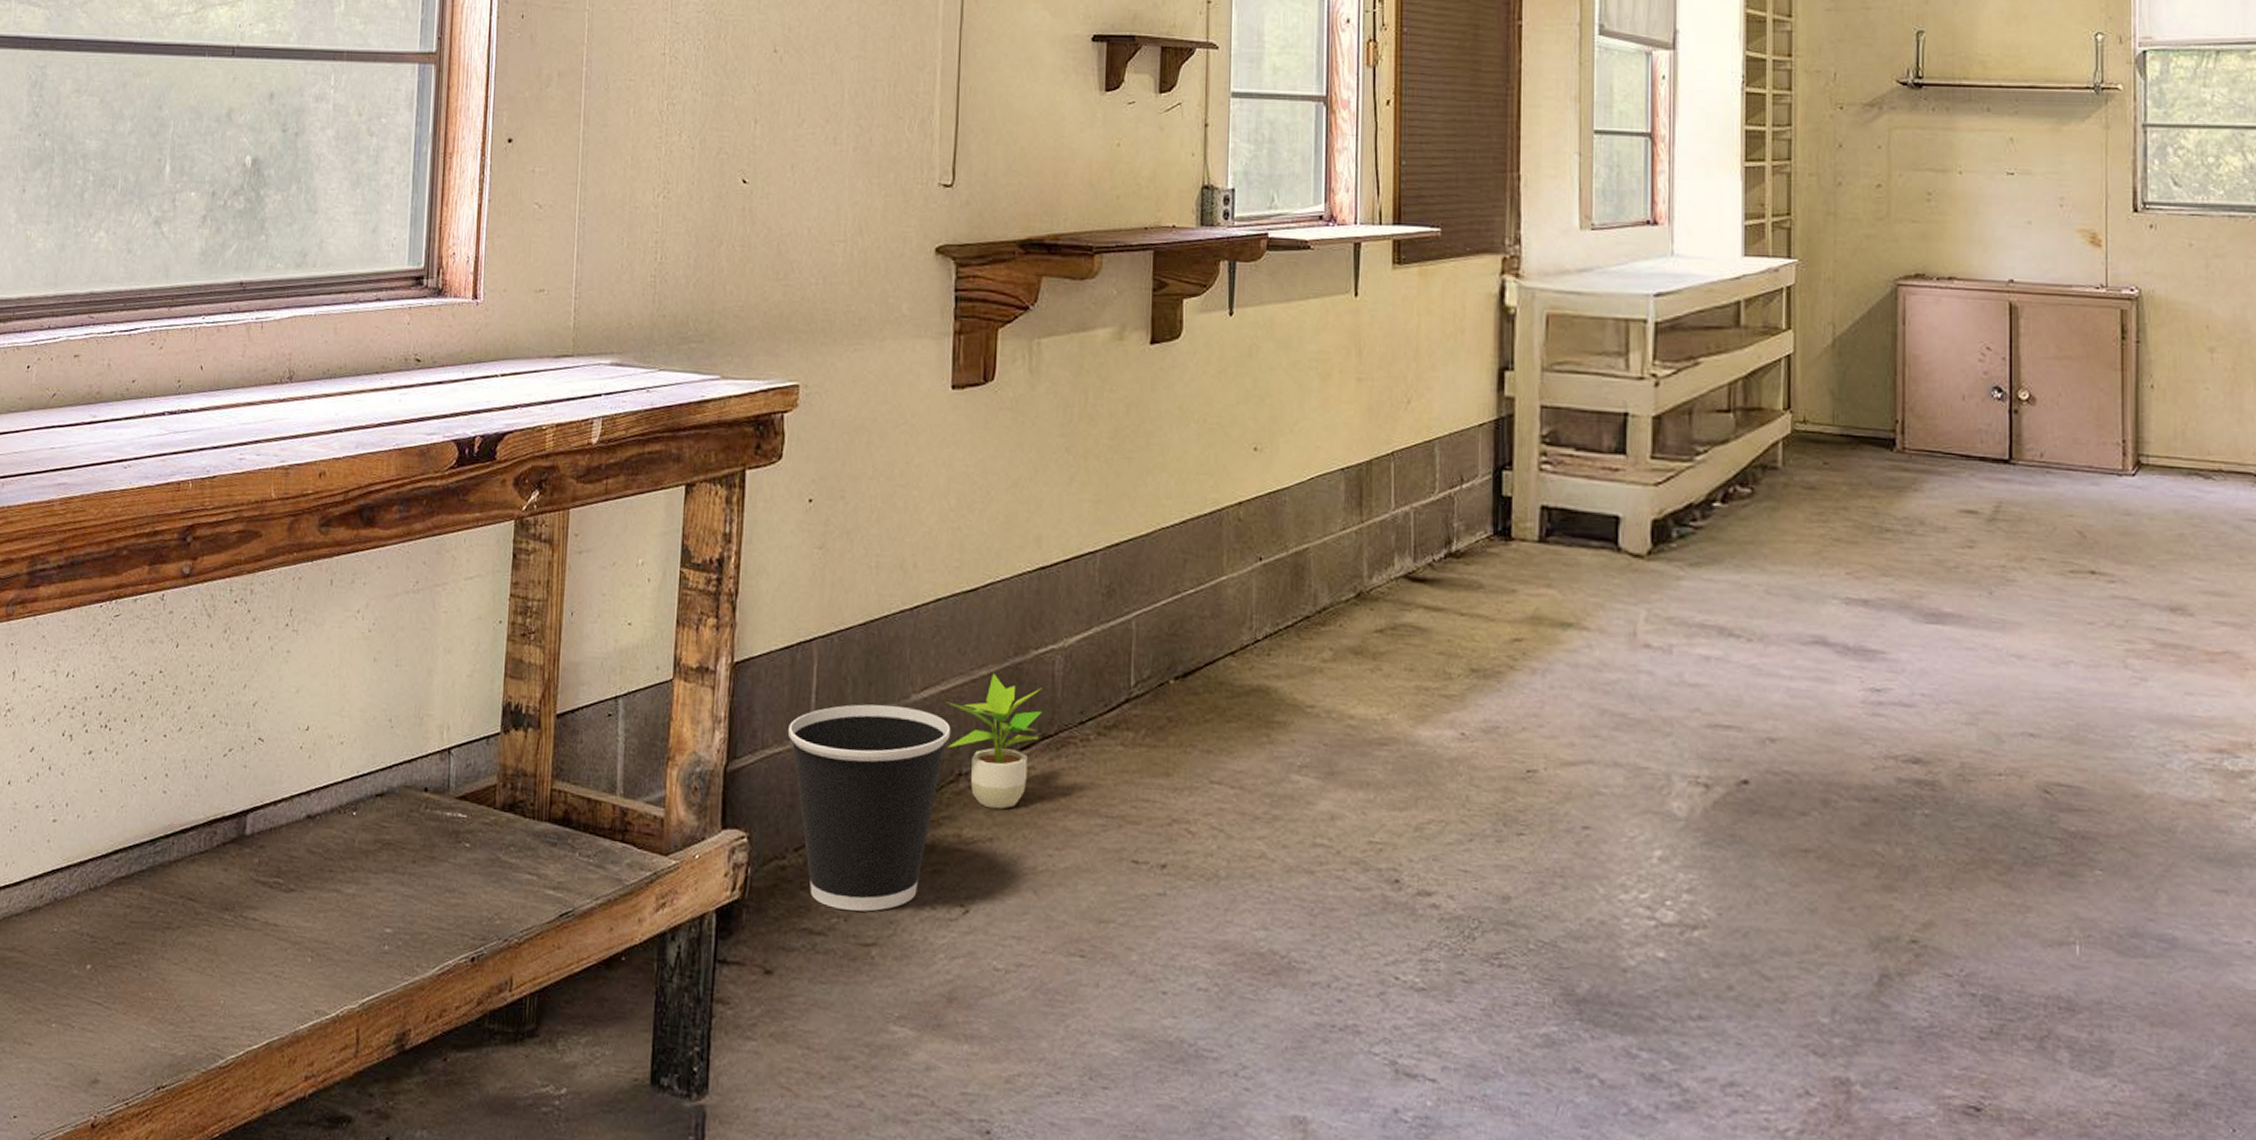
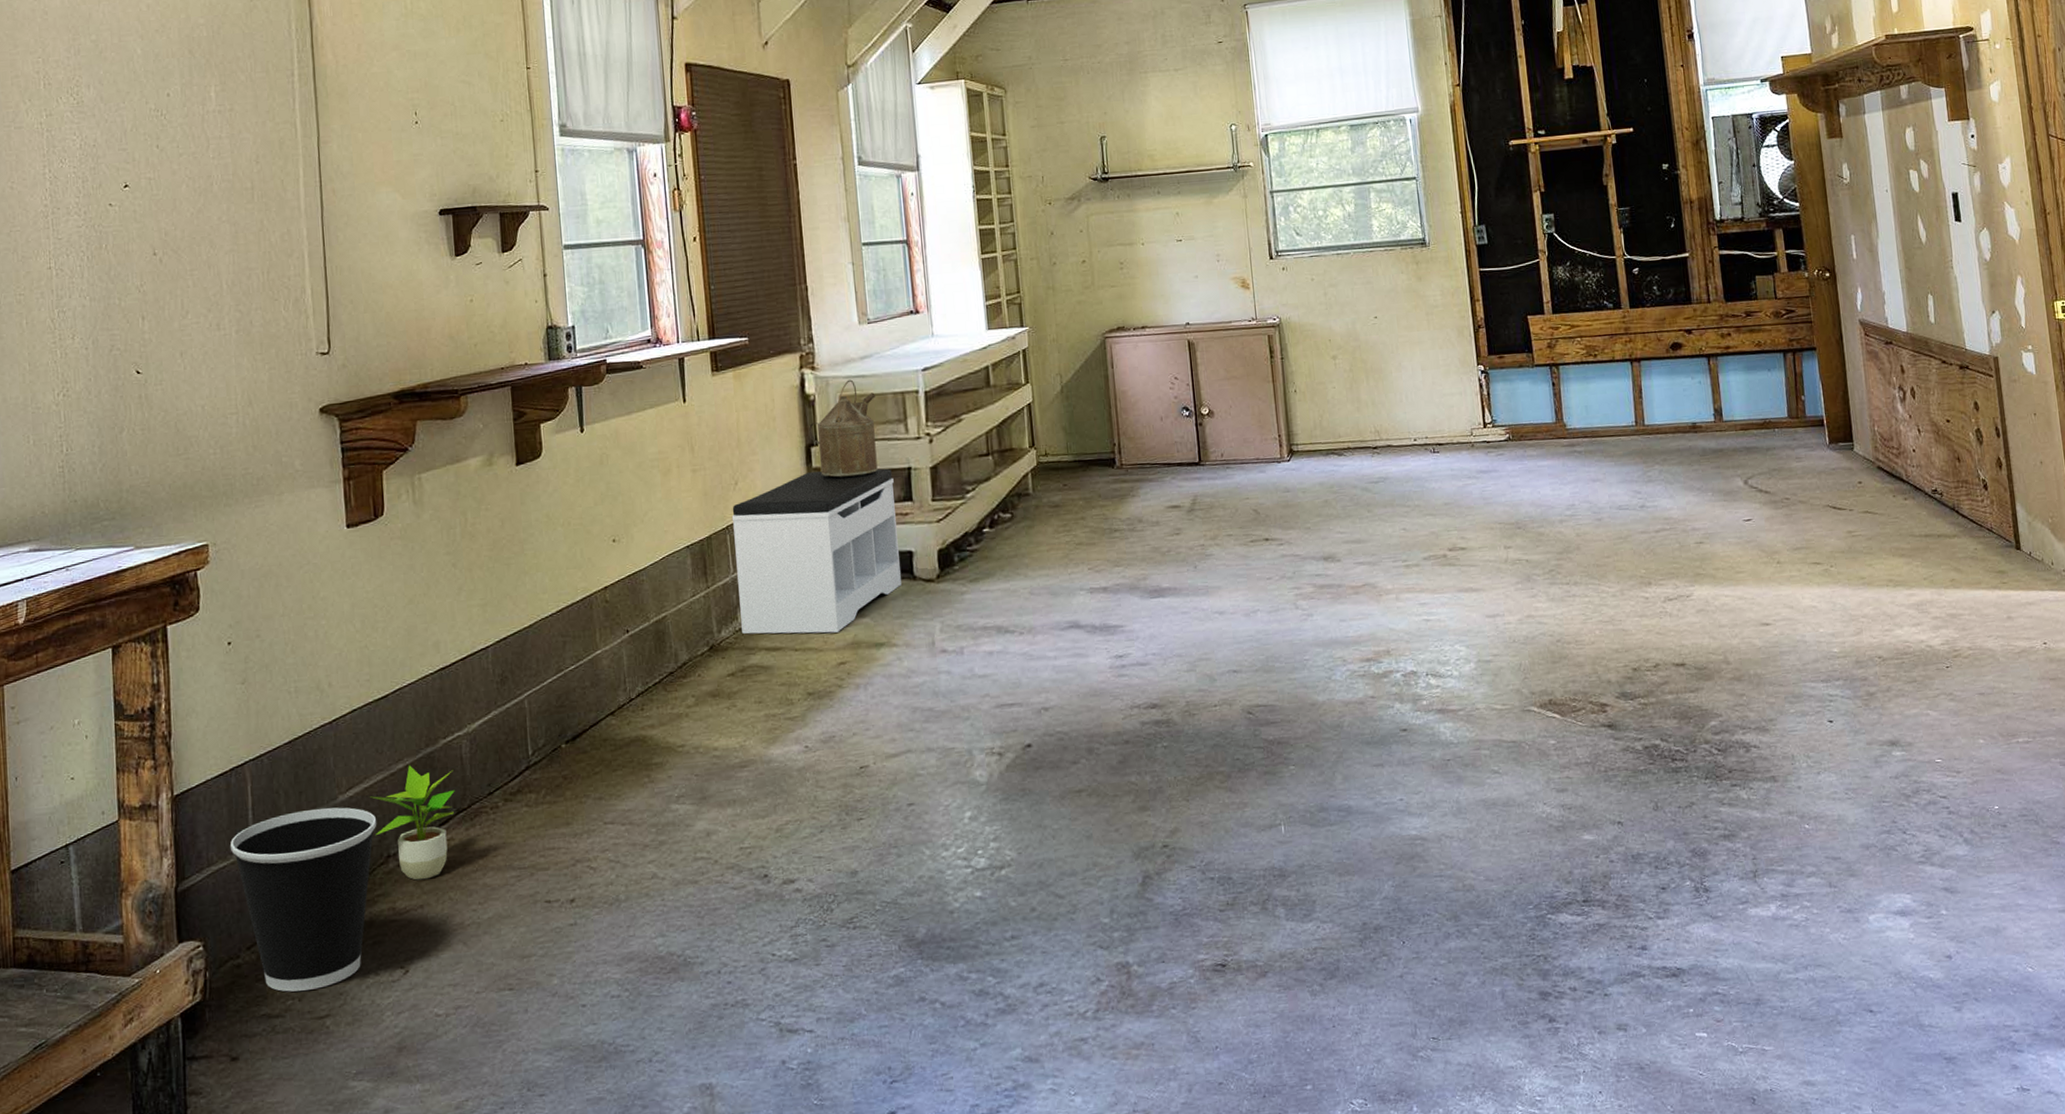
bench: none [1398,401,1605,601] -> present [731,468,902,634]
watering can: none [1505,295,1592,415] -> present [809,379,878,478]

